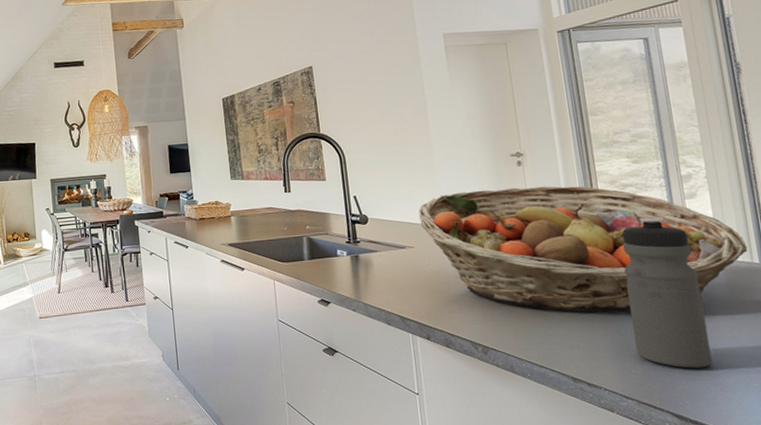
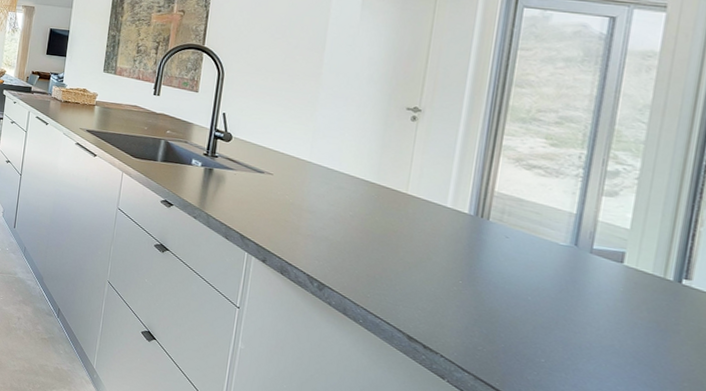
fruit basket: present [418,186,748,312] -> none [286,131,664,294]
water bottle: present [621,217,713,369] -> none [490,203,594,366]

